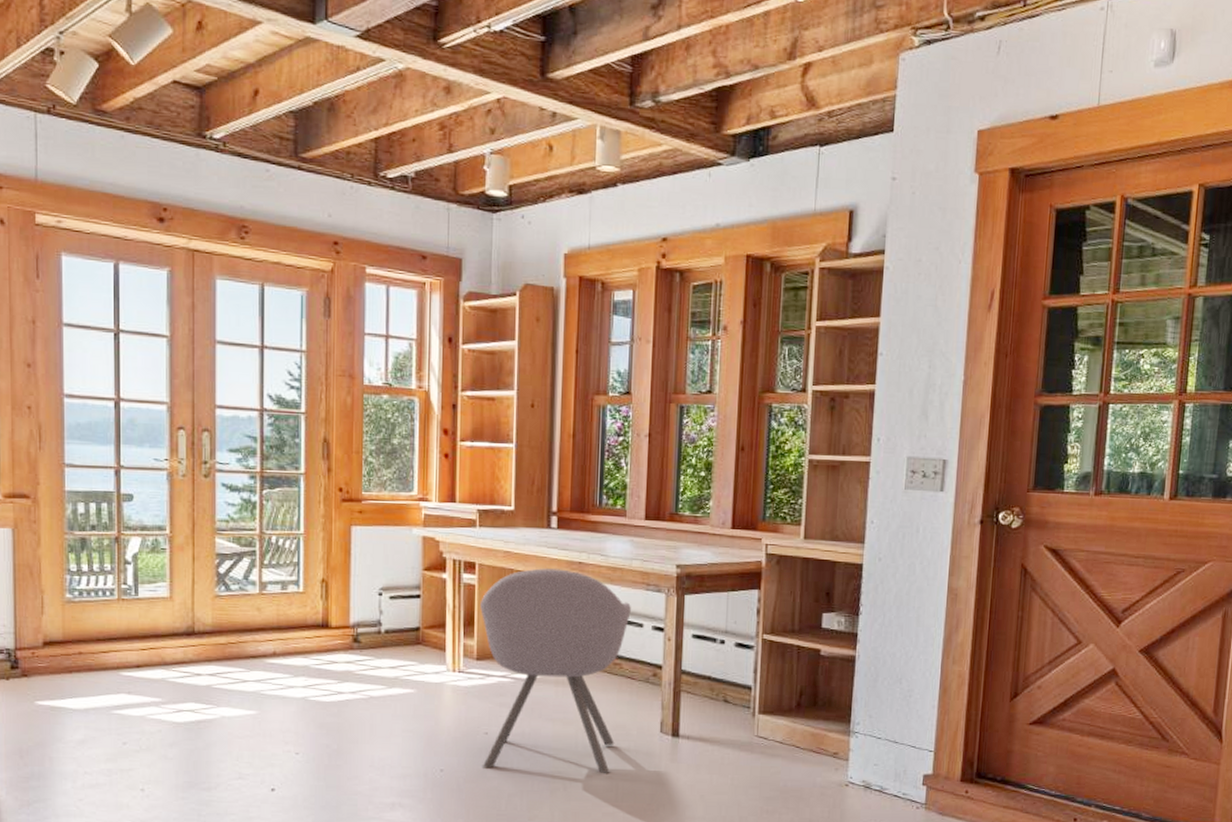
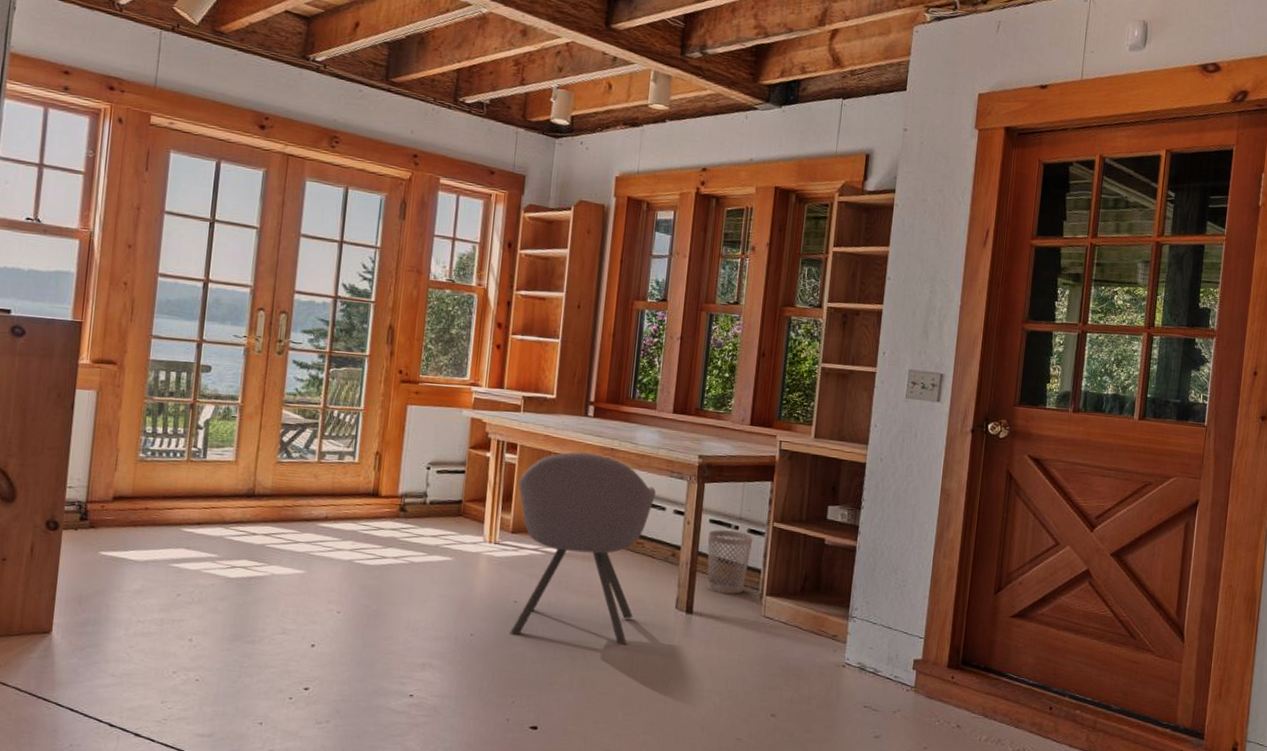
wastebasket: none [691,645,742,714] -> present [707,530,753,594]

